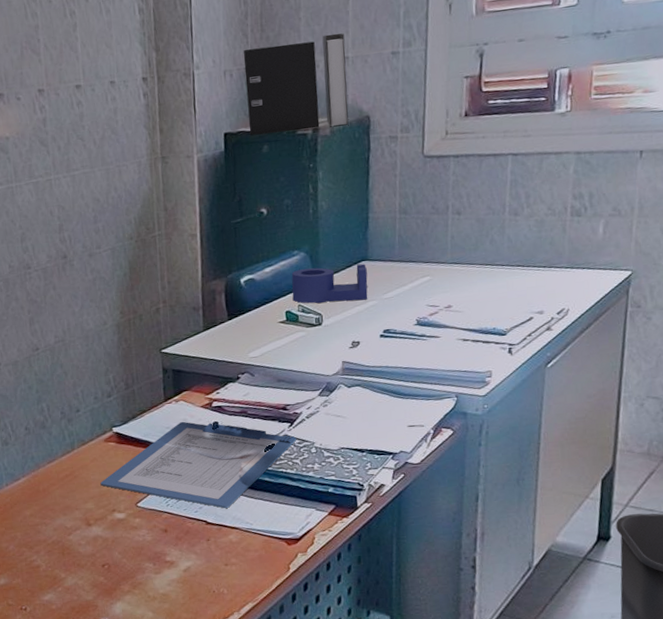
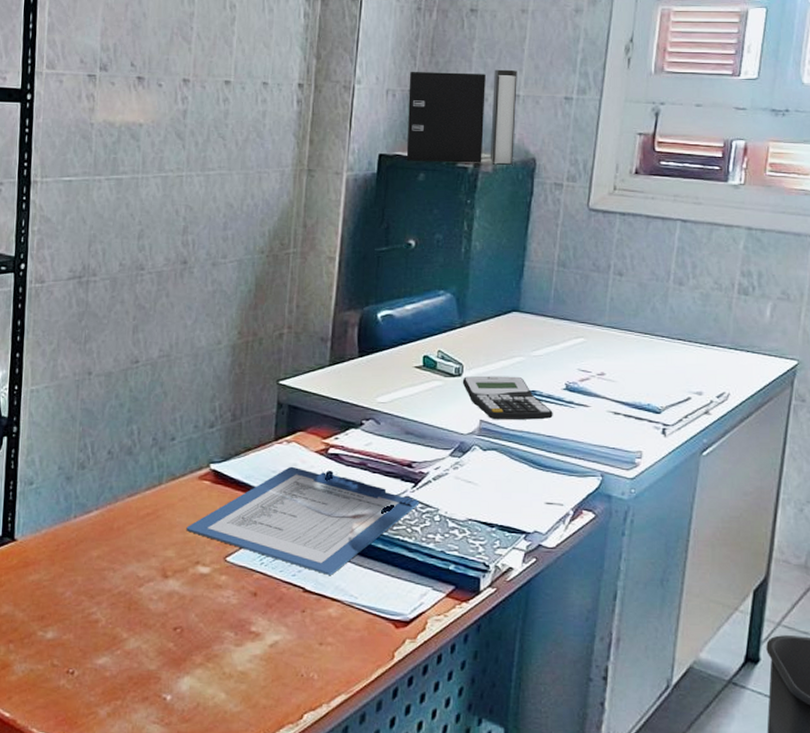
tape dispenser: present [291,263,368,304] -> none [432,312,517,355]
calculator: none [323,318,408,360] -> present [462,375,553,420]

